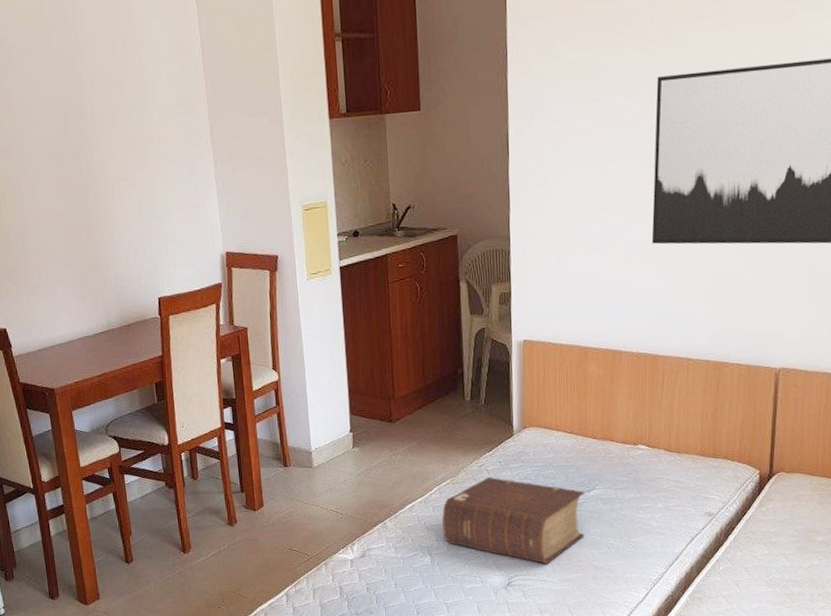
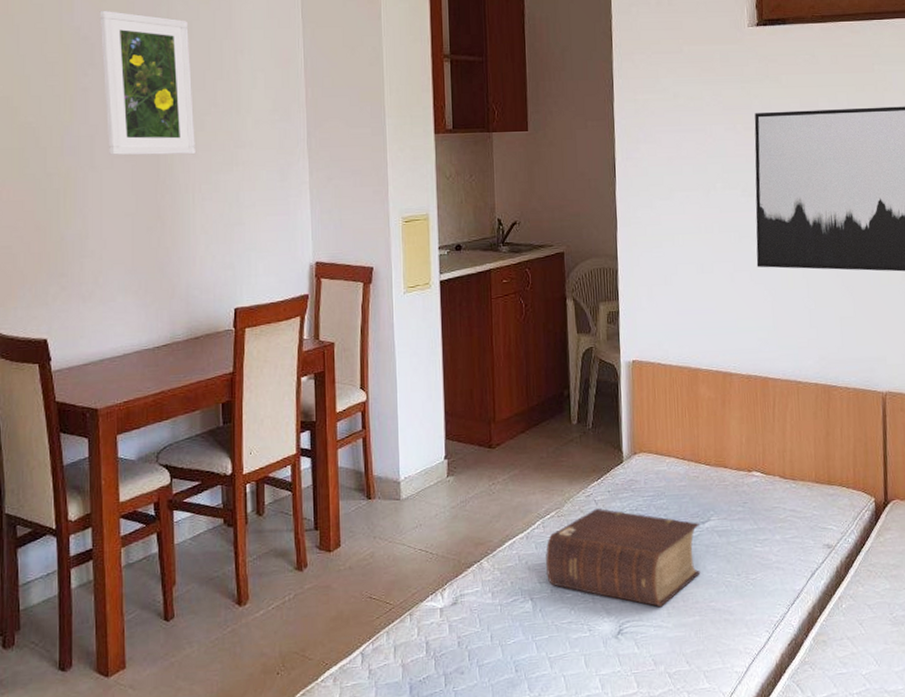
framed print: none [12,10,111,157] -> present [99,10,195,156]

